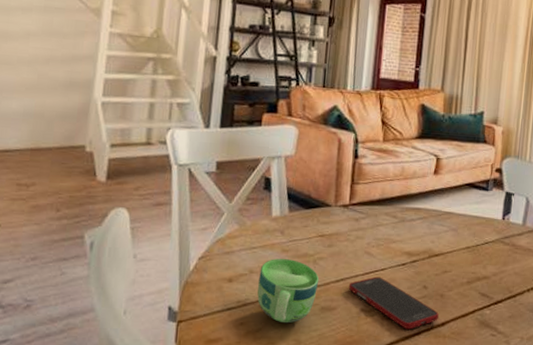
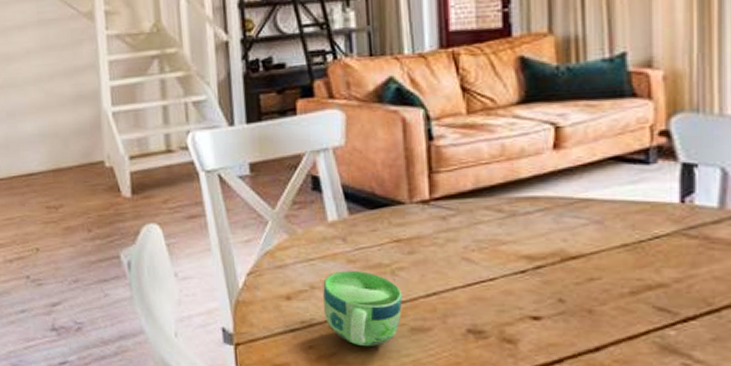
cell phone: present [348,276,439,330] -> none [444,288,589,356]

